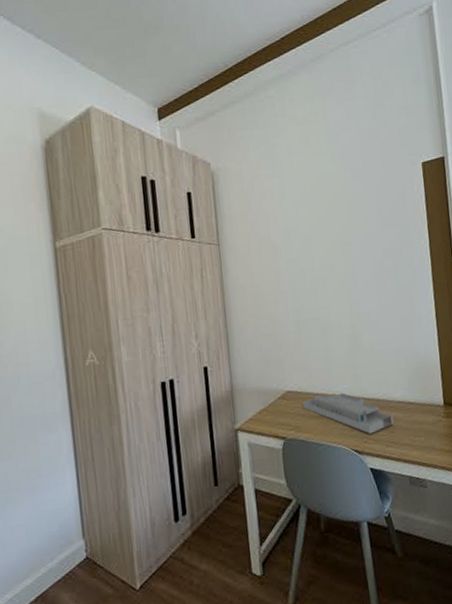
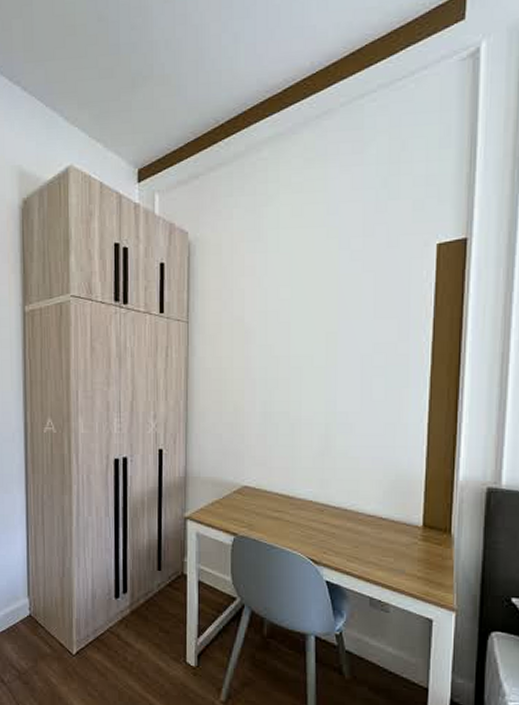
desk organizer: present [303,392,394,434] -> none [260,494,360,545]

